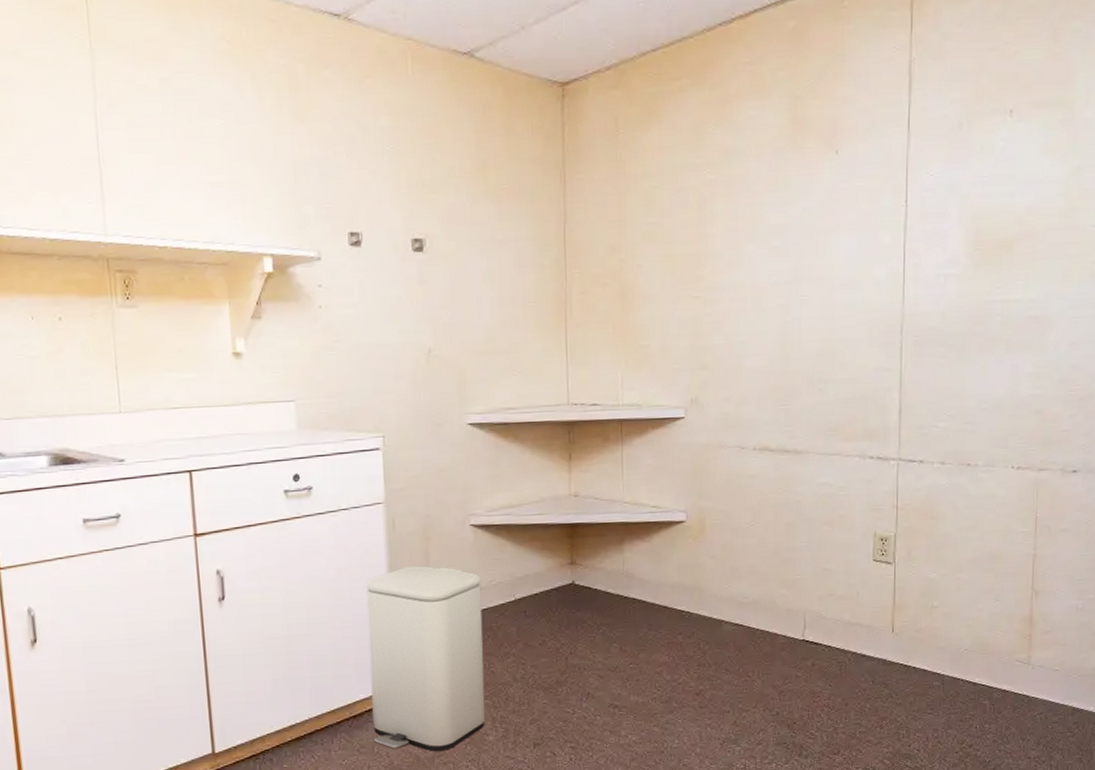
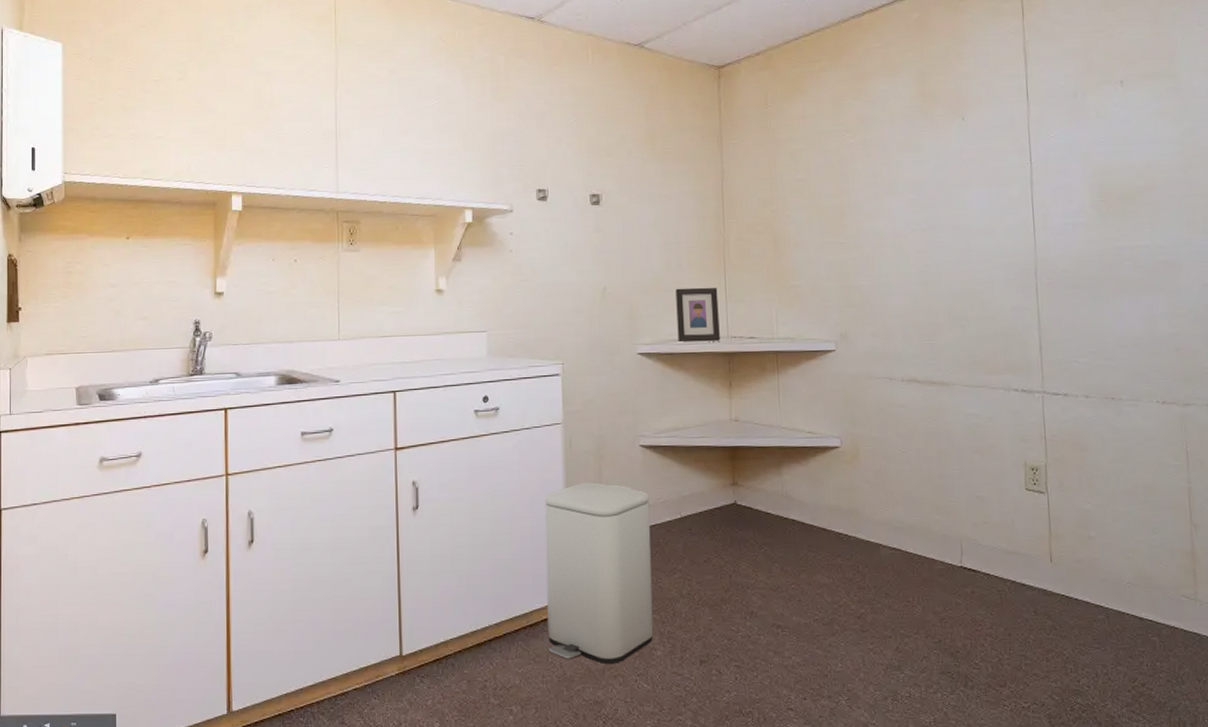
picture frame: none [510,348,560,411] -> present [676,287,720,343]

